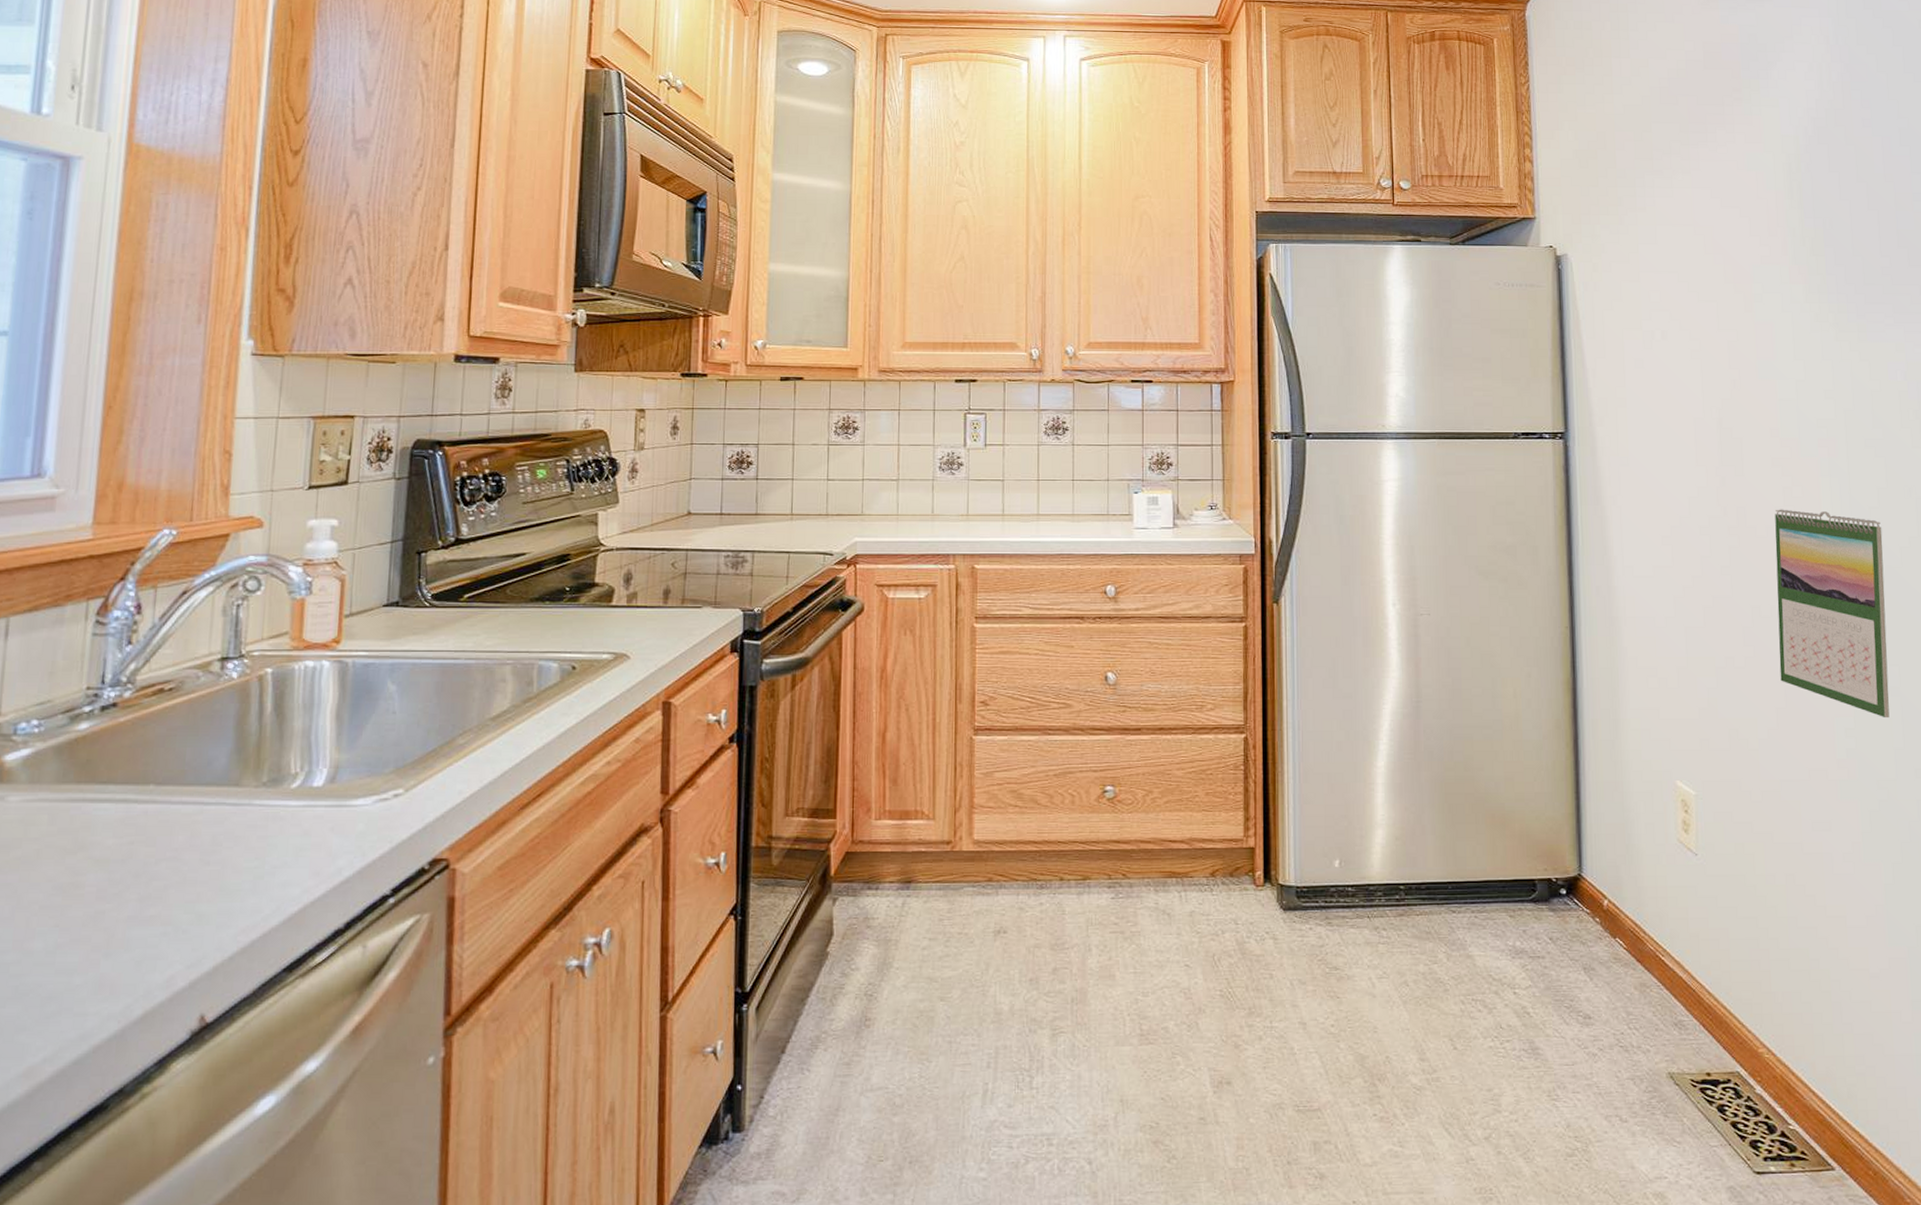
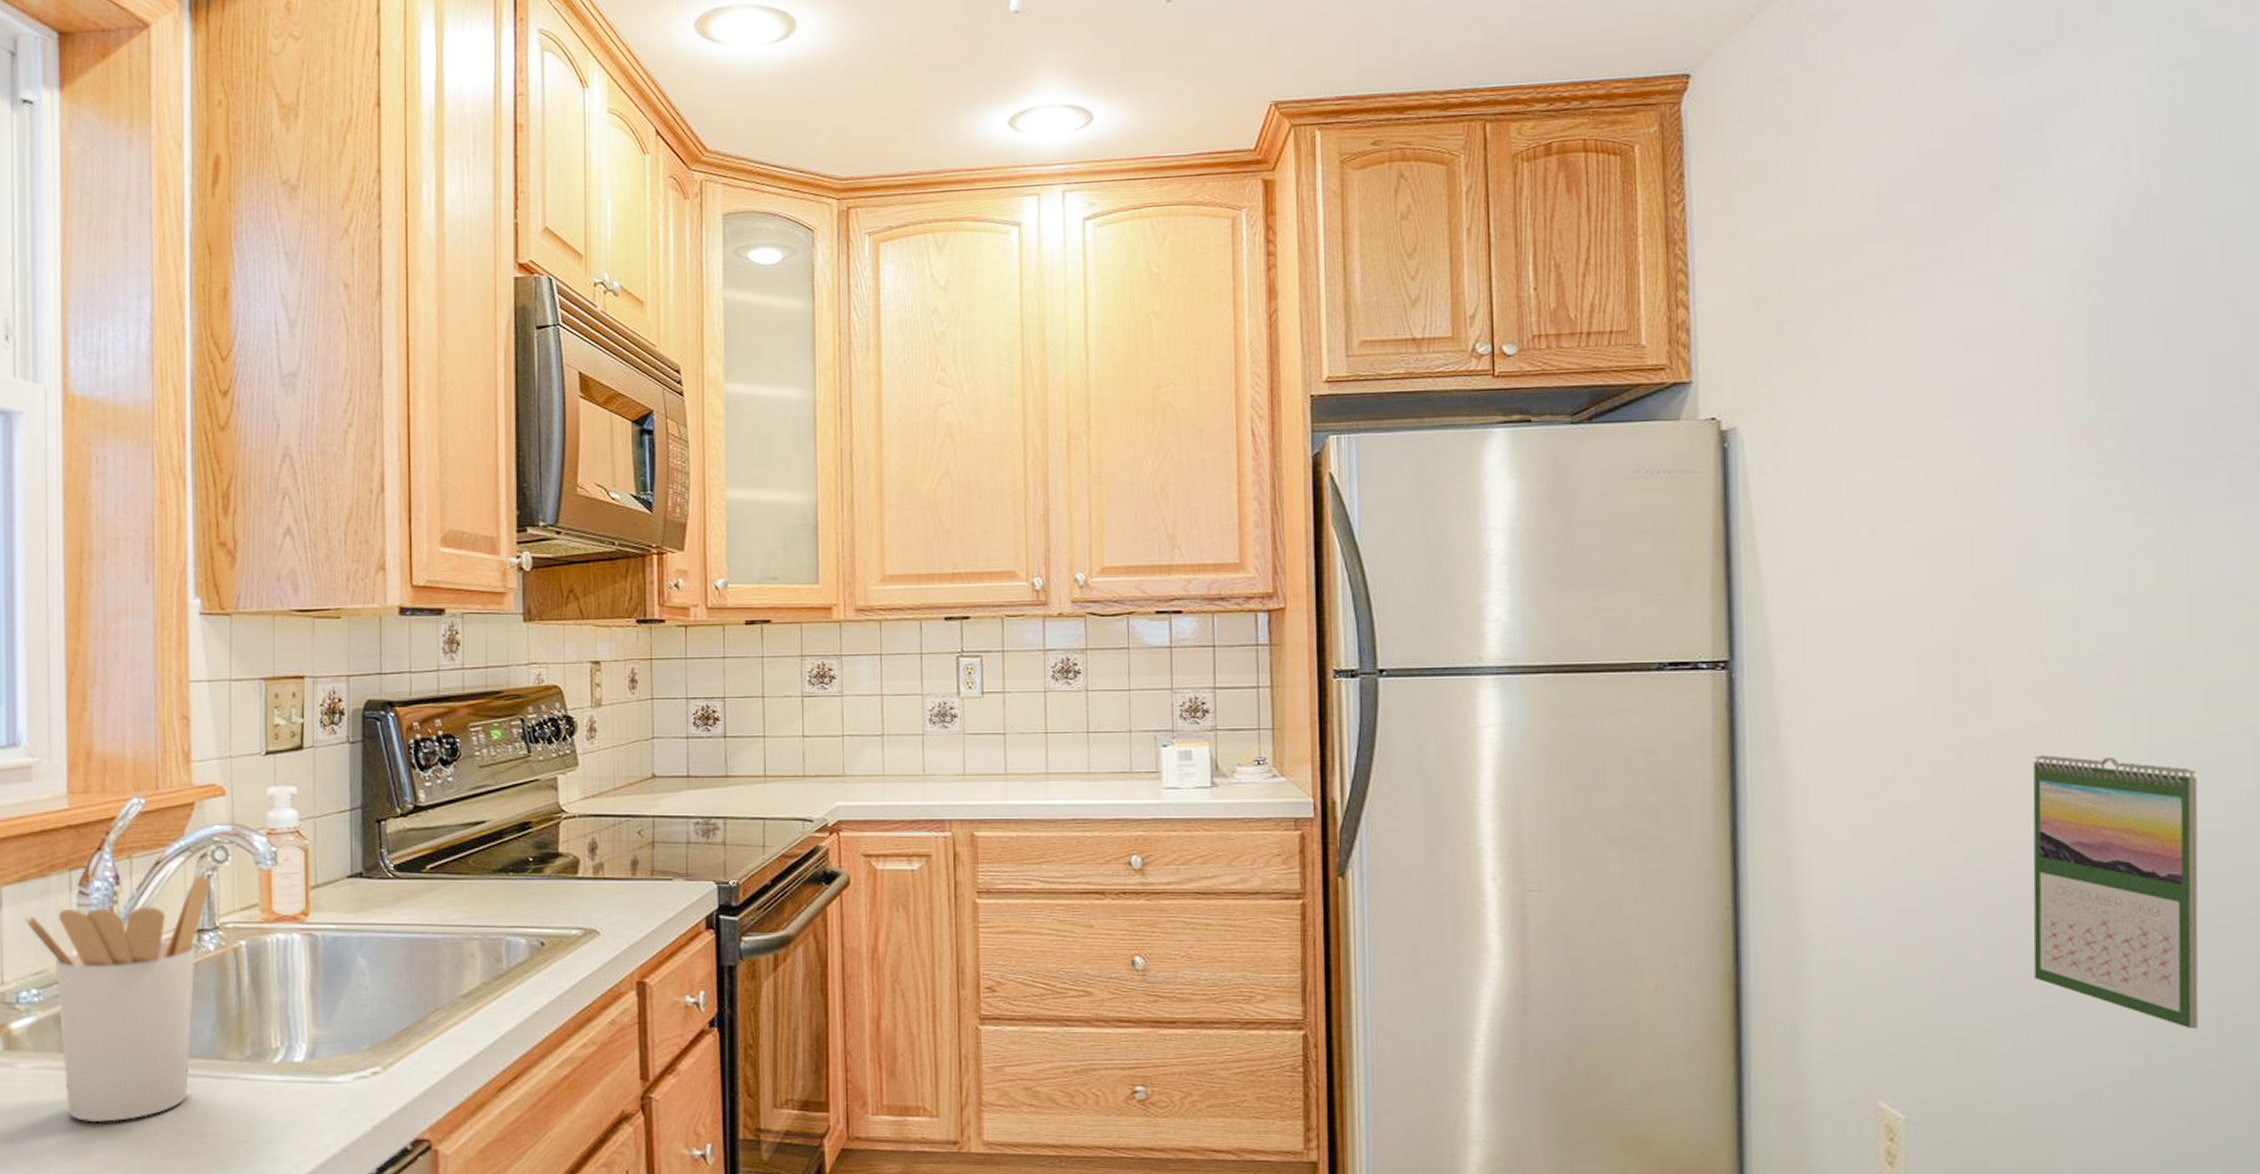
utensil holder: none [32,604,239,855] -> present [25,875,210,1123]

